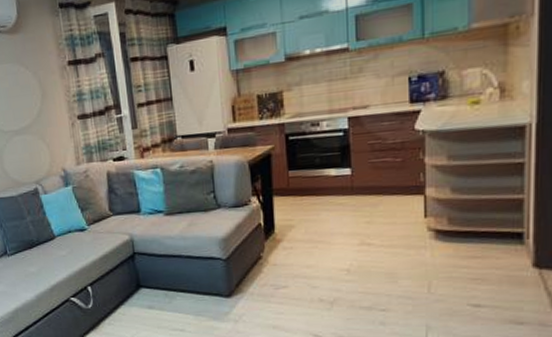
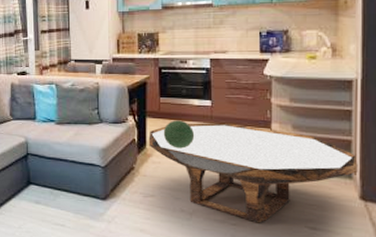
coffee table: none [277,192,531,306] -> present [149,122,358,223]
decorative orb: none [294,195,333,230] -> present [163,120,195,149]

